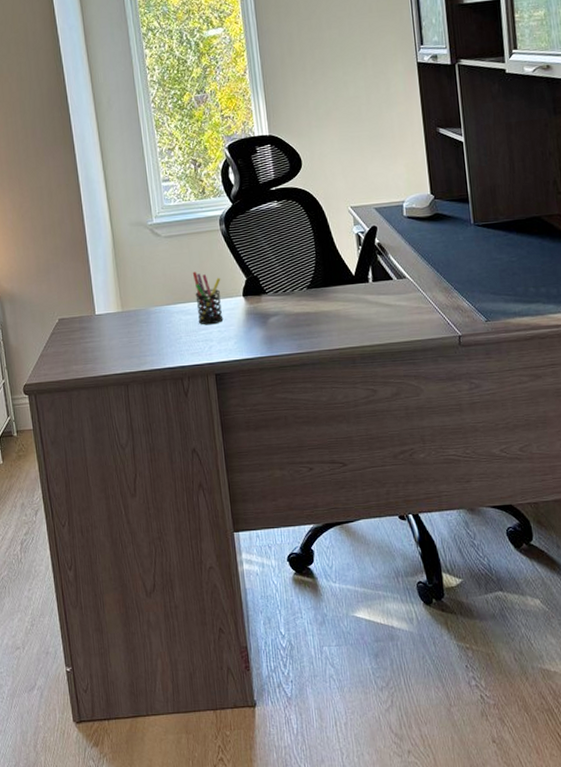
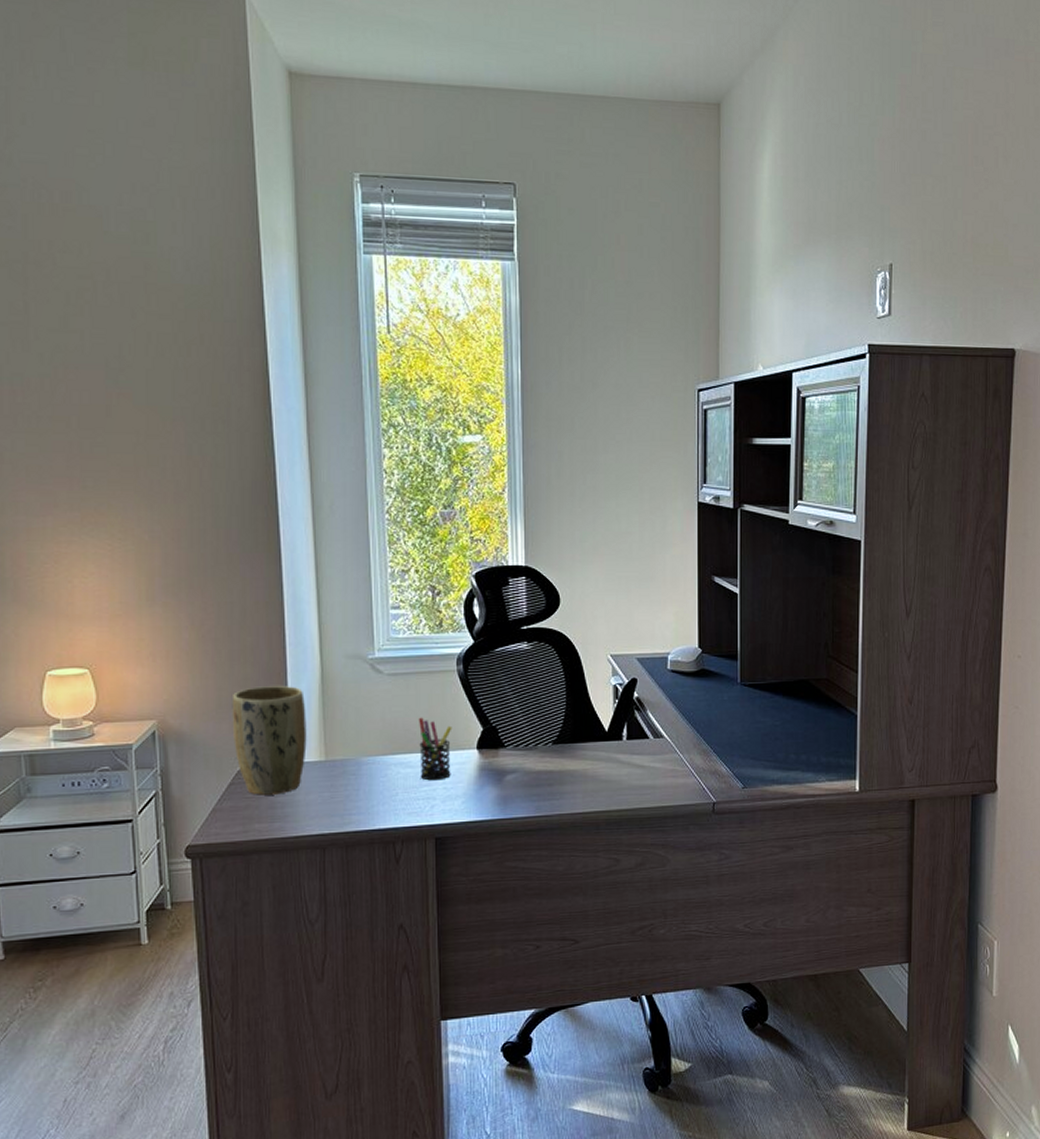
plant pot: none [47,251,107,342] -> present [231,686,307,795]

